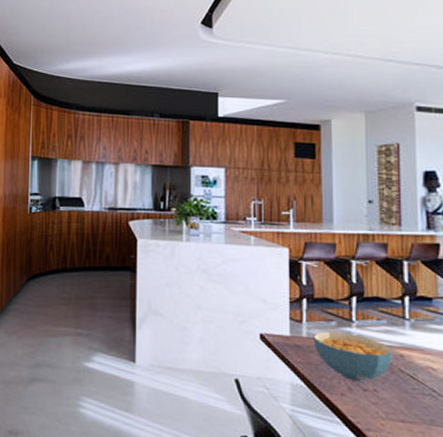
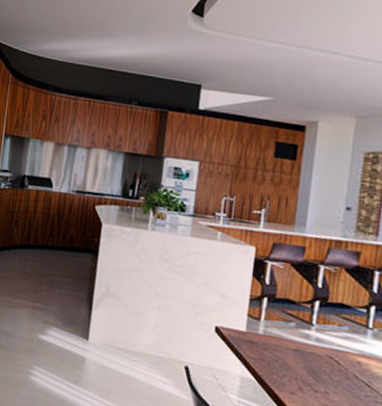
cereal bowl: present [313,331,393,381] -> none [269,331,350,383]

